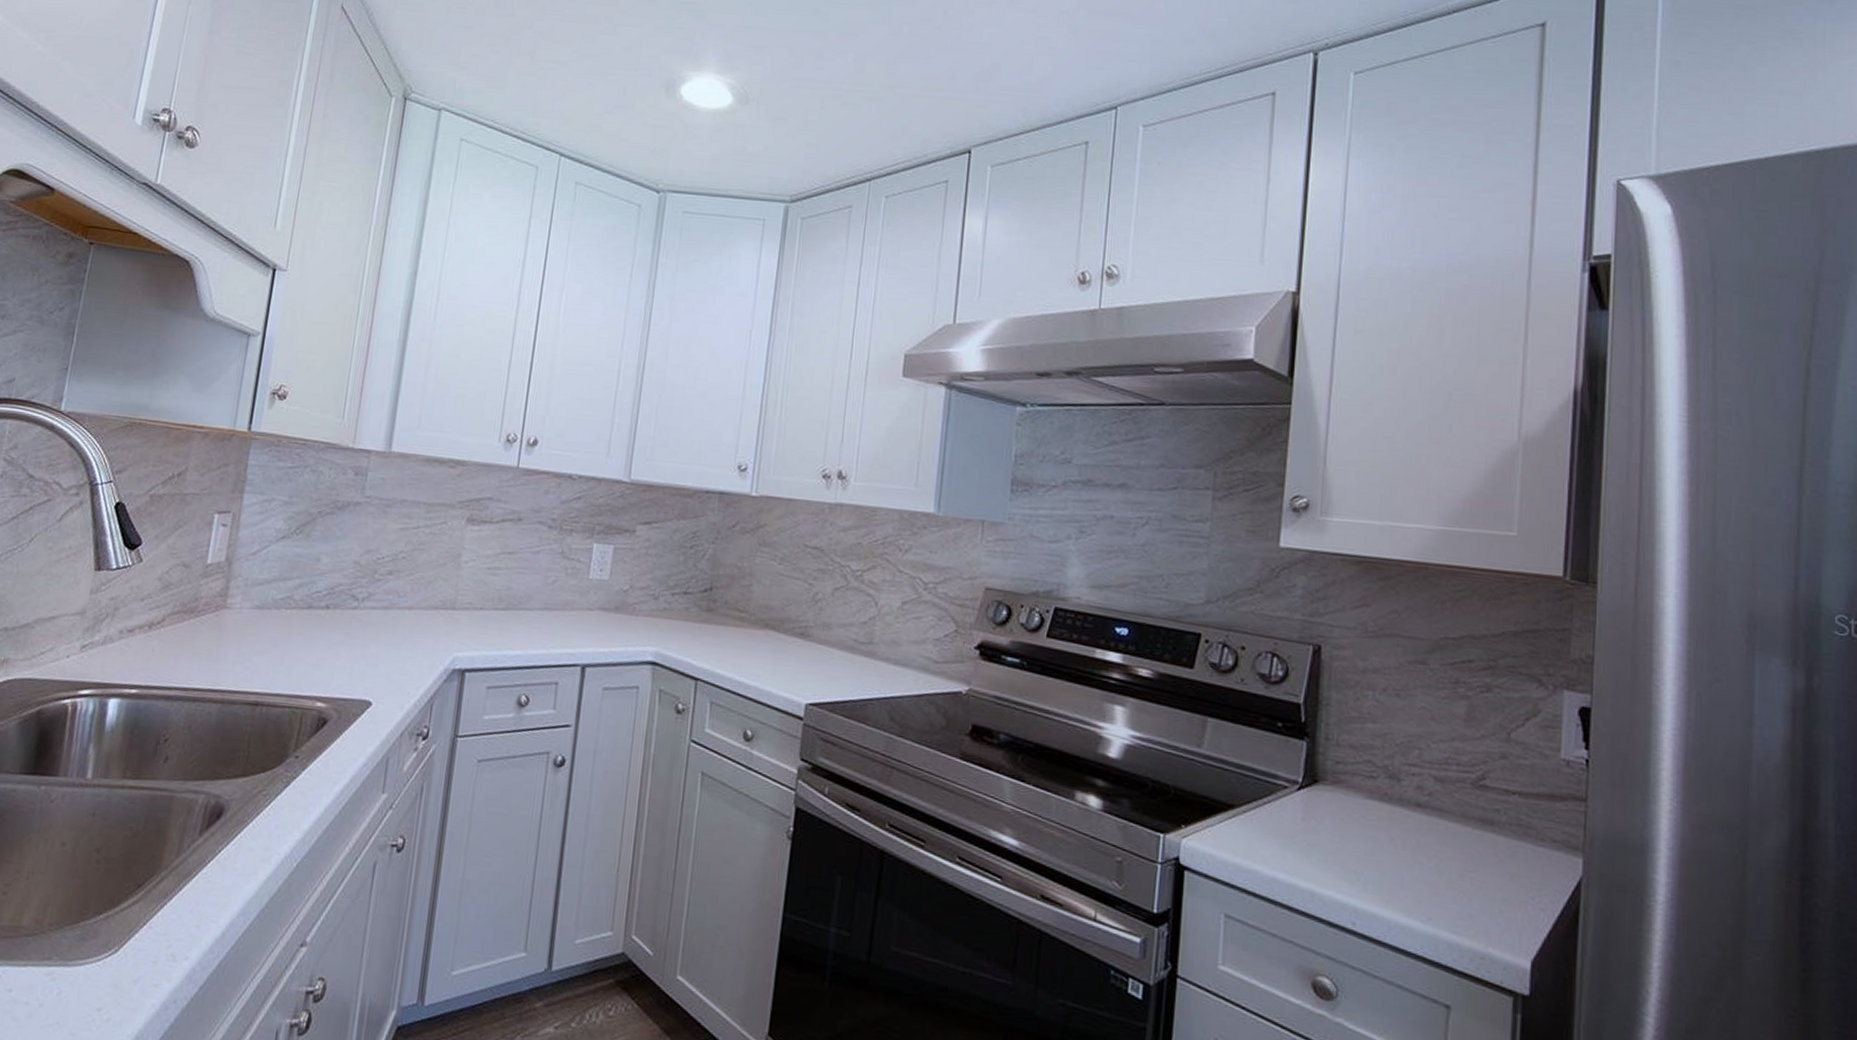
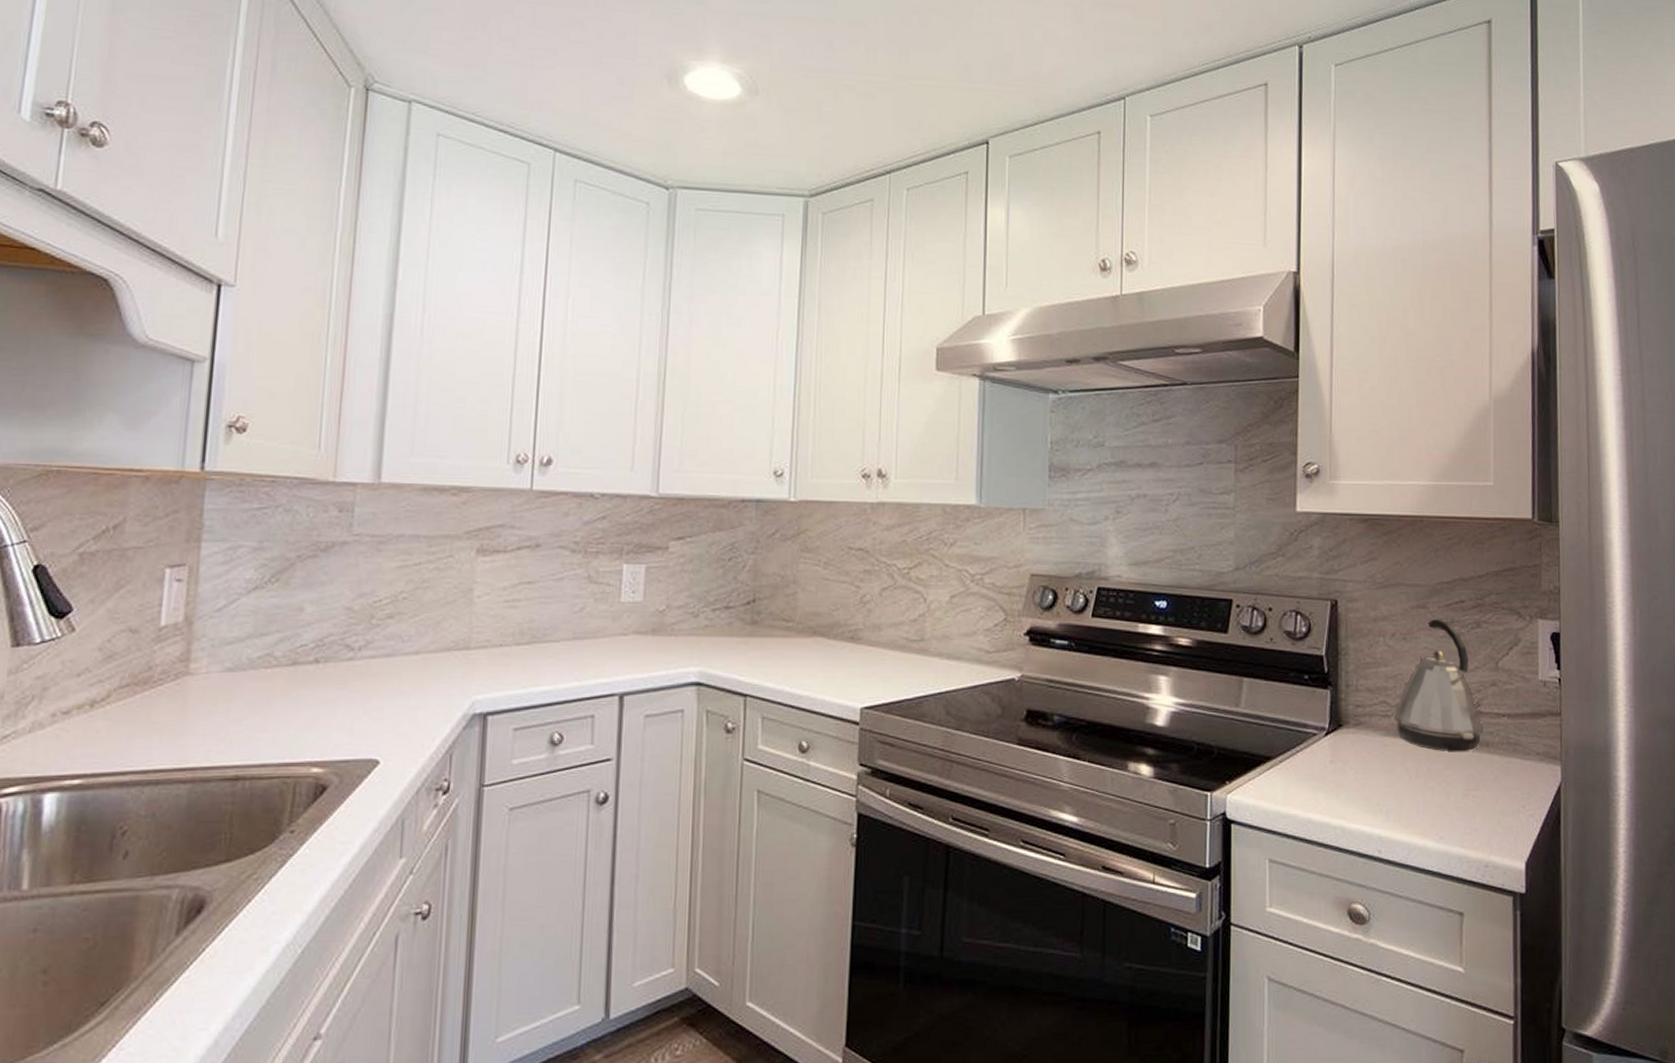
kettle: none [1379,678,1488,828] -> present [1393,620,1483,752]

